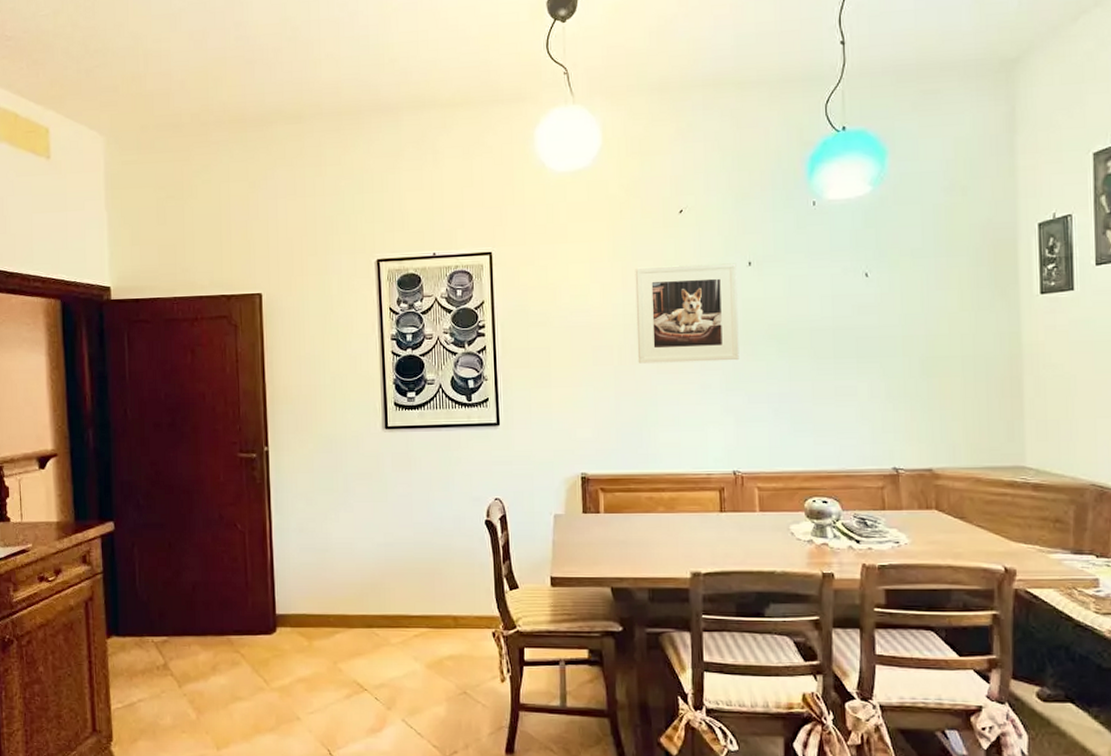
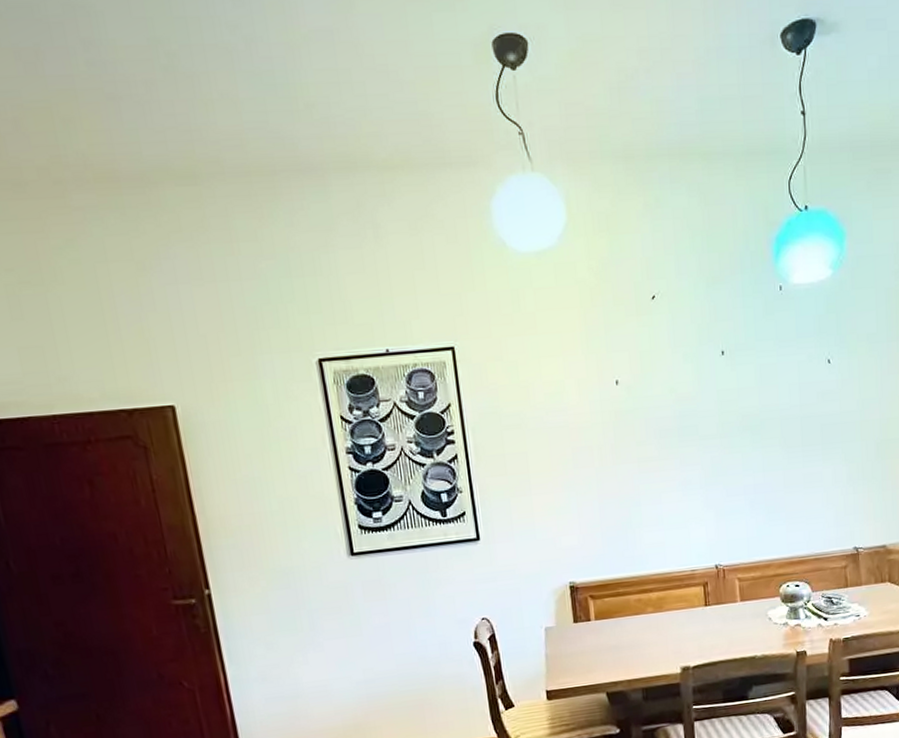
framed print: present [635,263,740,364] -> none [610,352,717,463]

